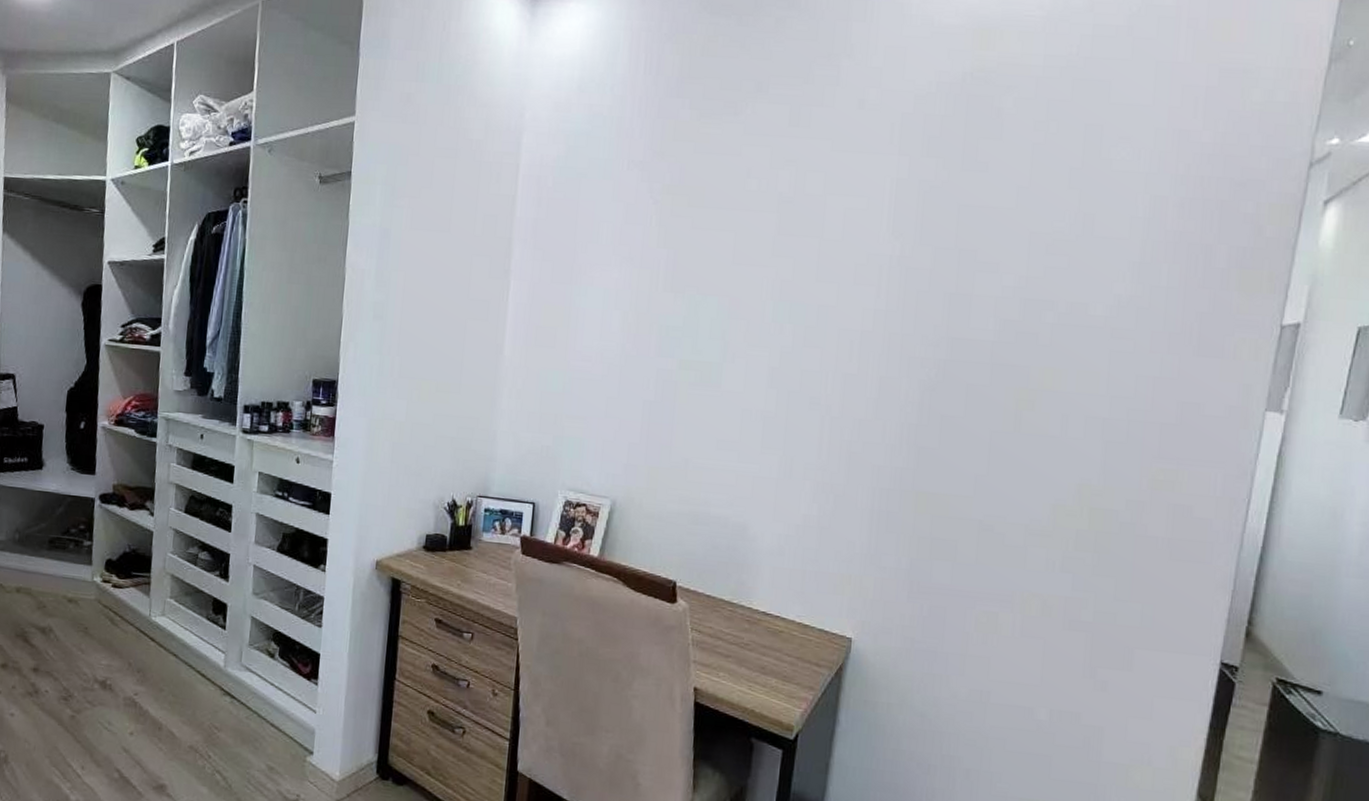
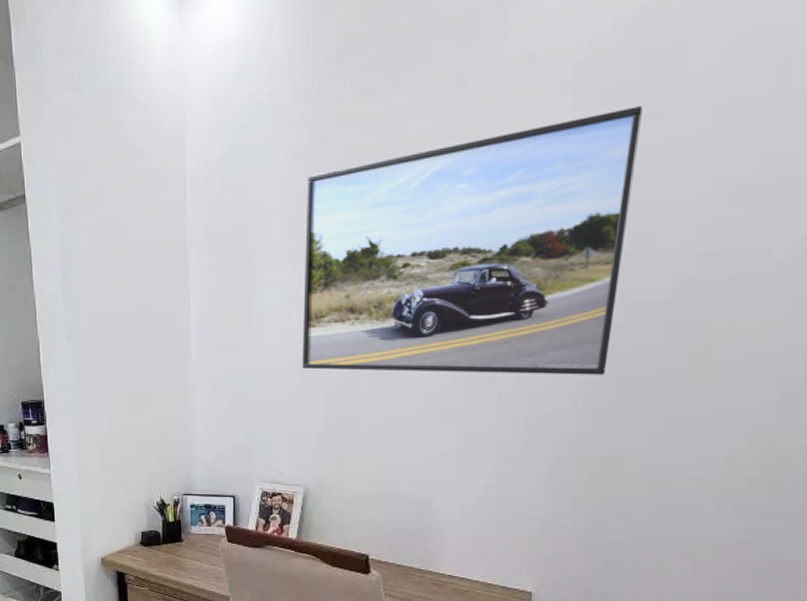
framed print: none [619,158,965,409] -> present [302,106,643,375]

